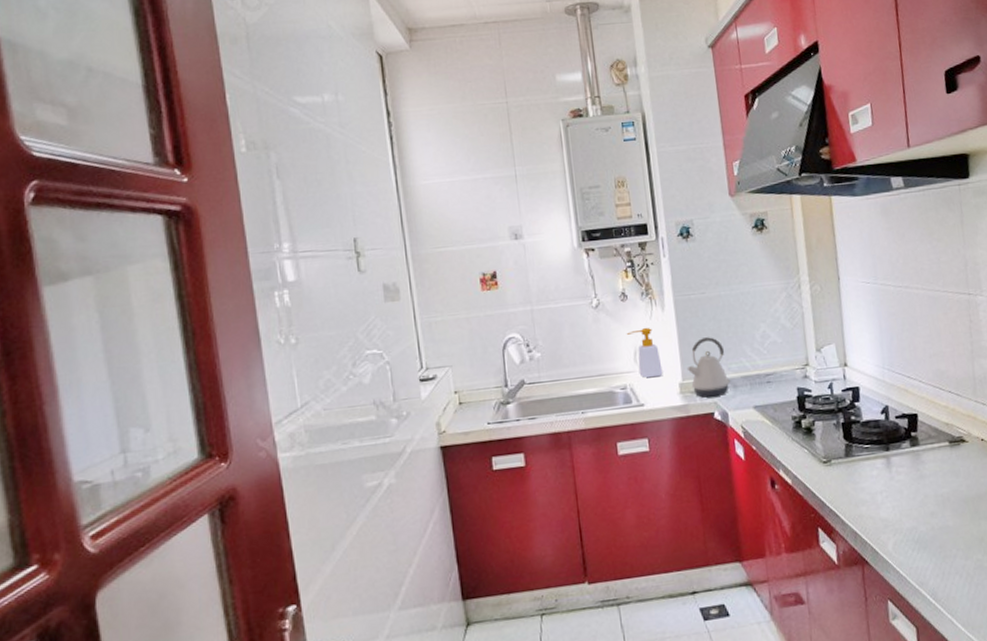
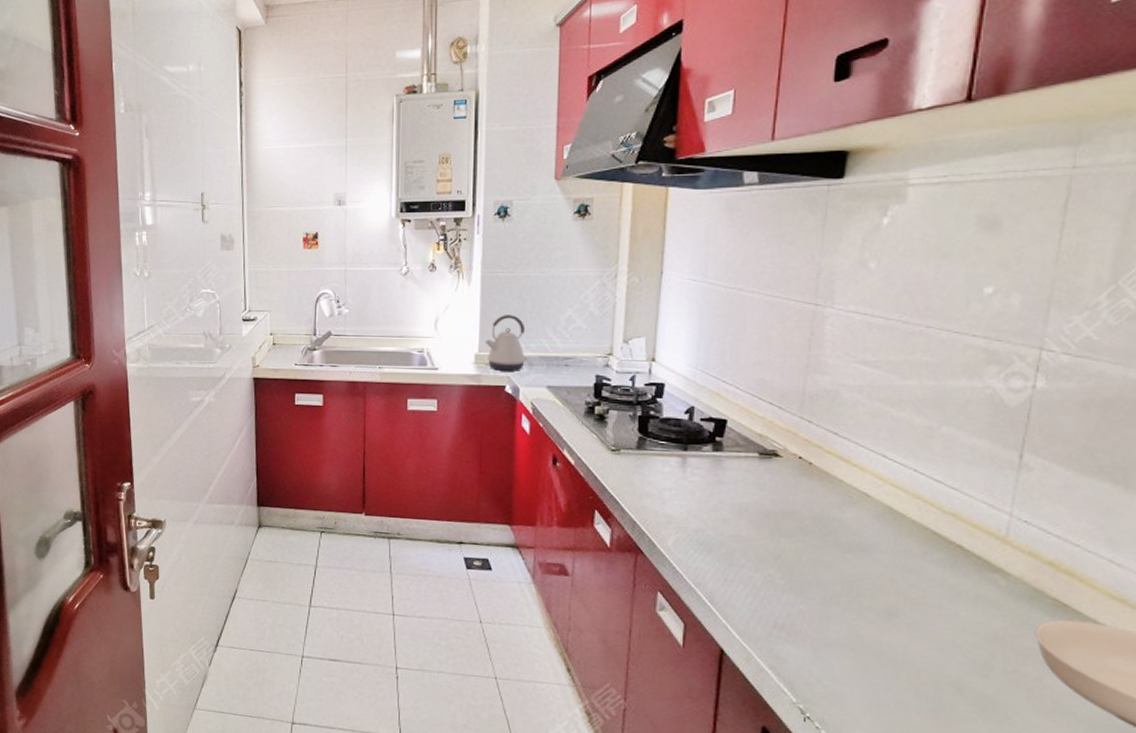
soap bottle: present [626,327,663,379] -> none [430,298,461,346]

